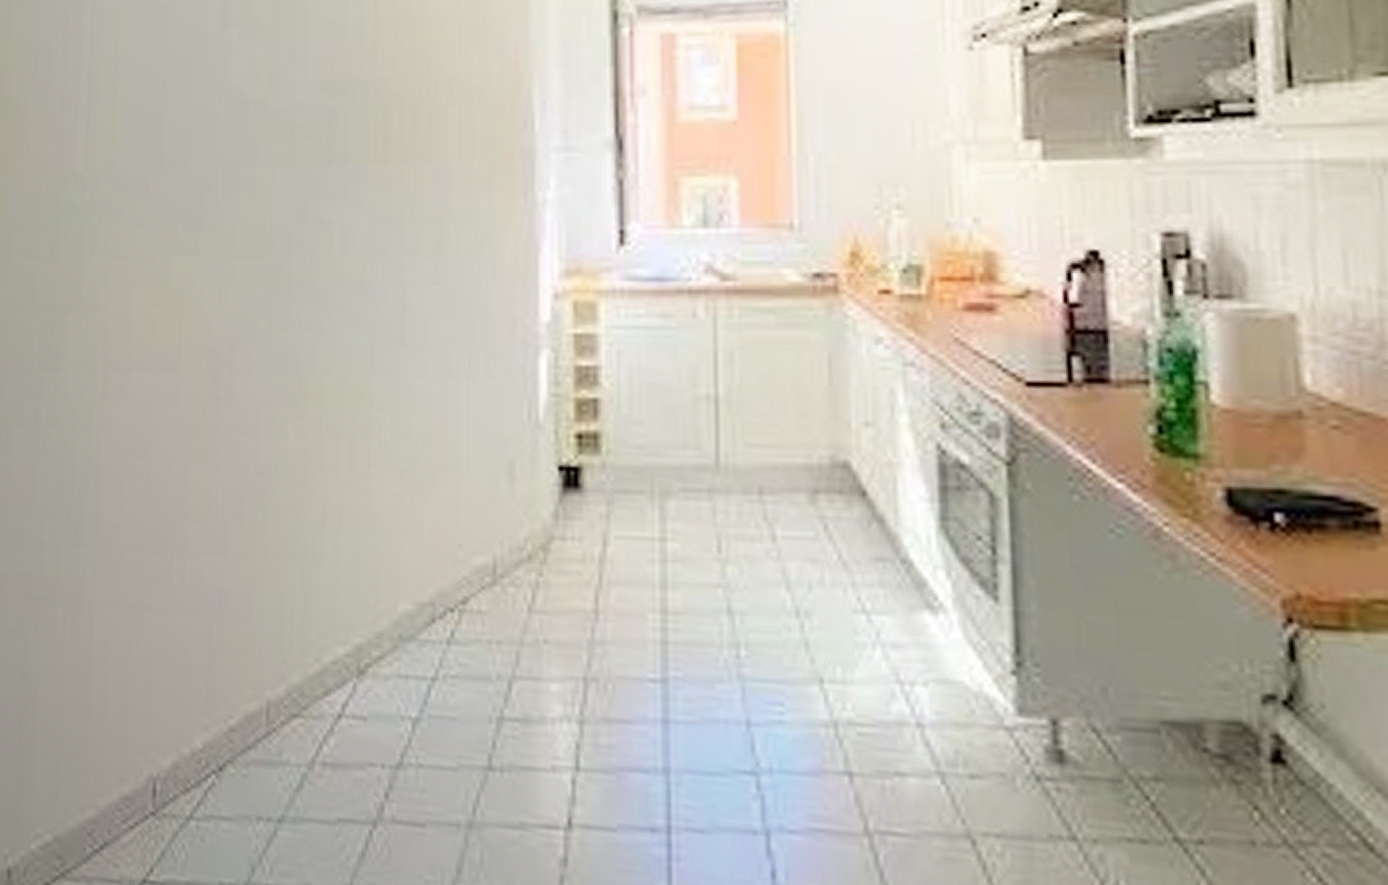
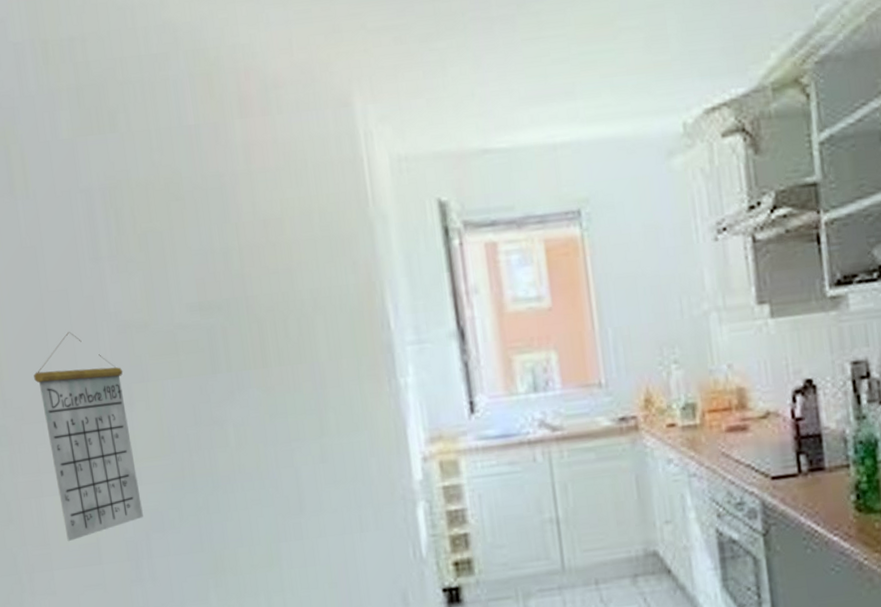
calendar: none [144,103,234,341] -> present [34,332,143,542]

